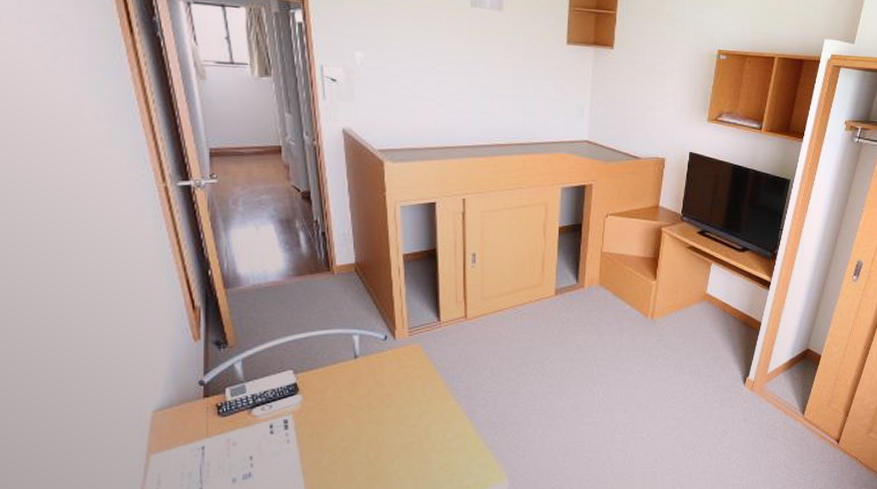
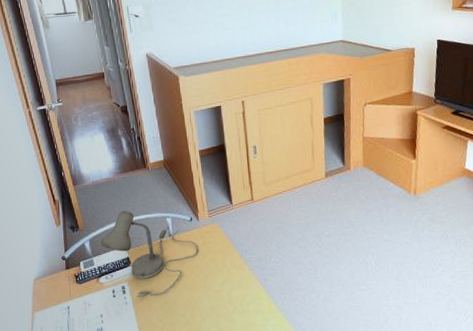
desk lamp: none [257,324,392,434] -> present [100,210,199,297]

